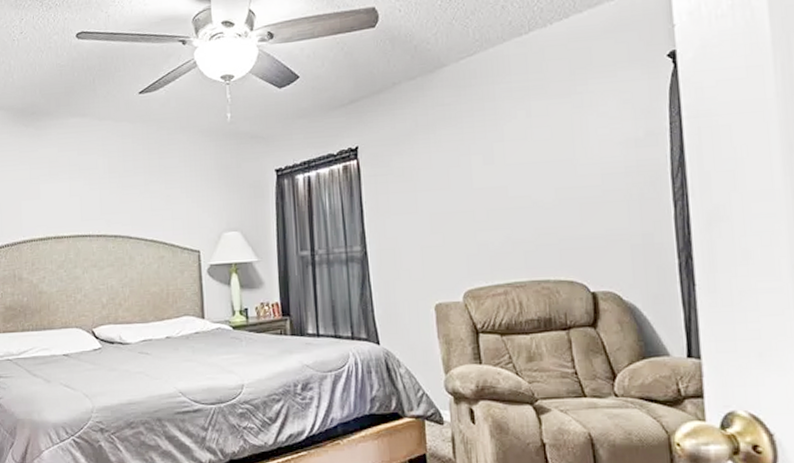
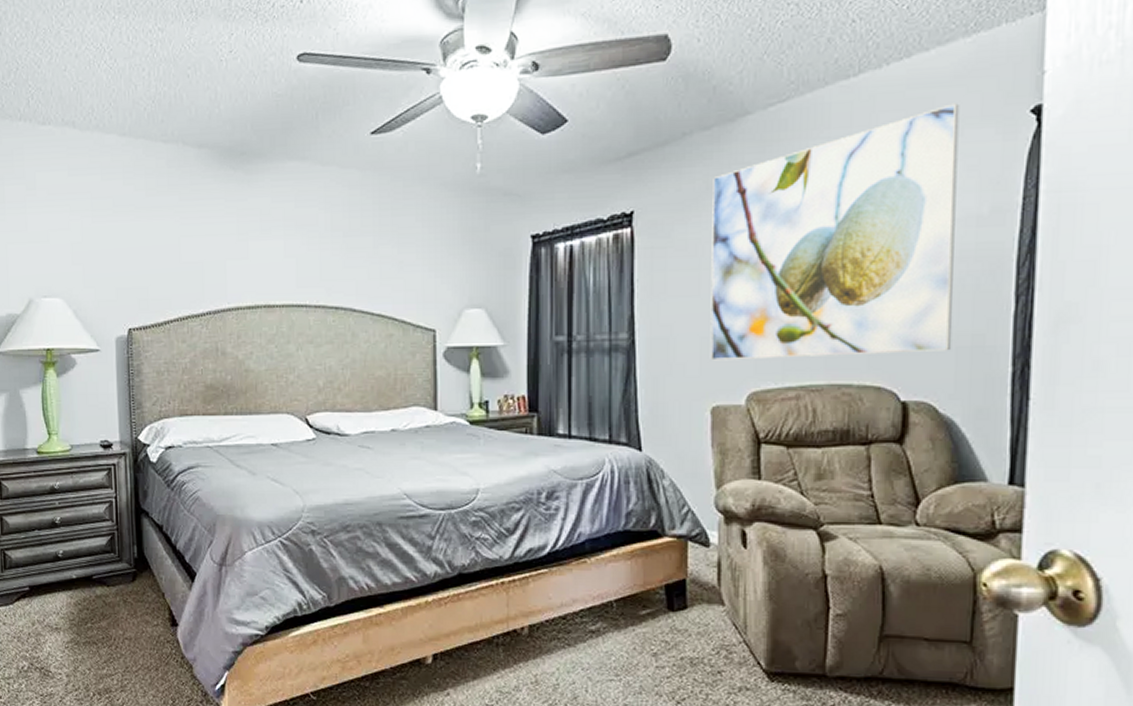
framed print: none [420,52,627,266] -> present [710,103,960,361]

